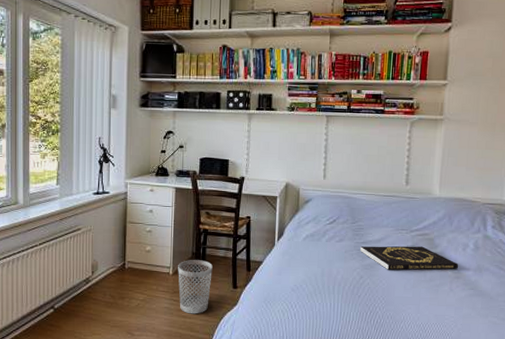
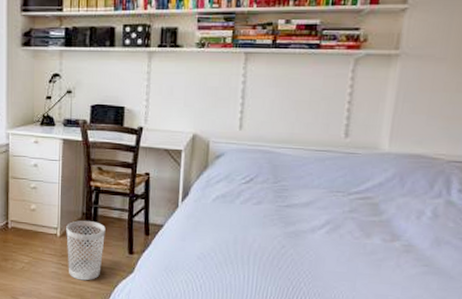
book: present [360,246,459,270] -> none [283,210,410,241]

